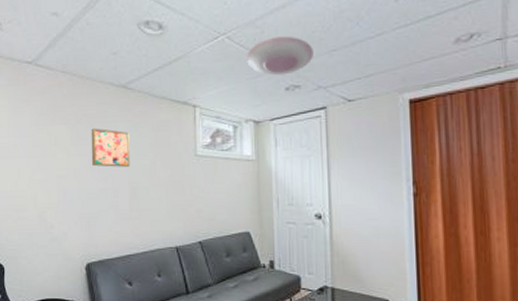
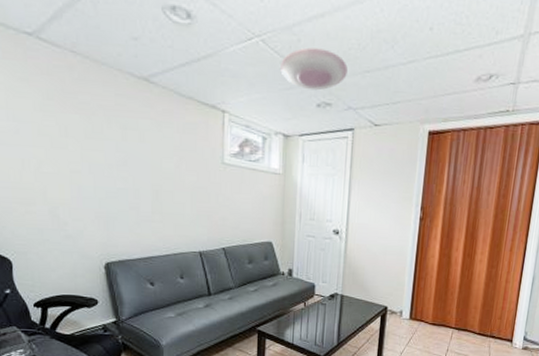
wall art: present [91,128,130,167] -> none [108,121,152,168]

